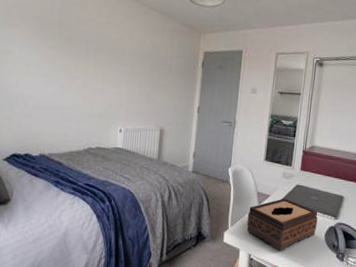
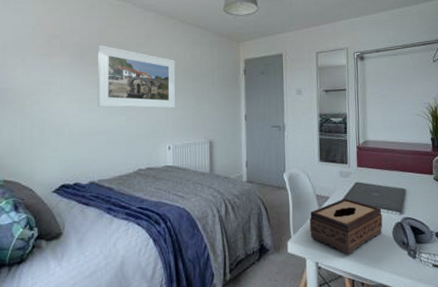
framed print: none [53,19,135,92] -> present [97,44,176,108]

